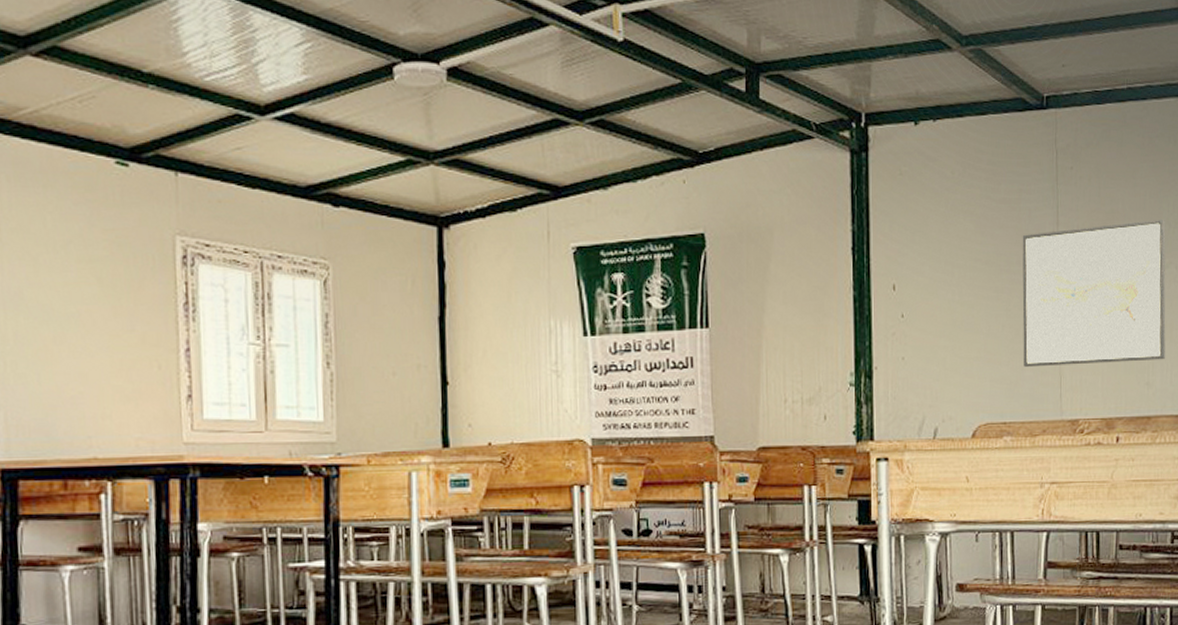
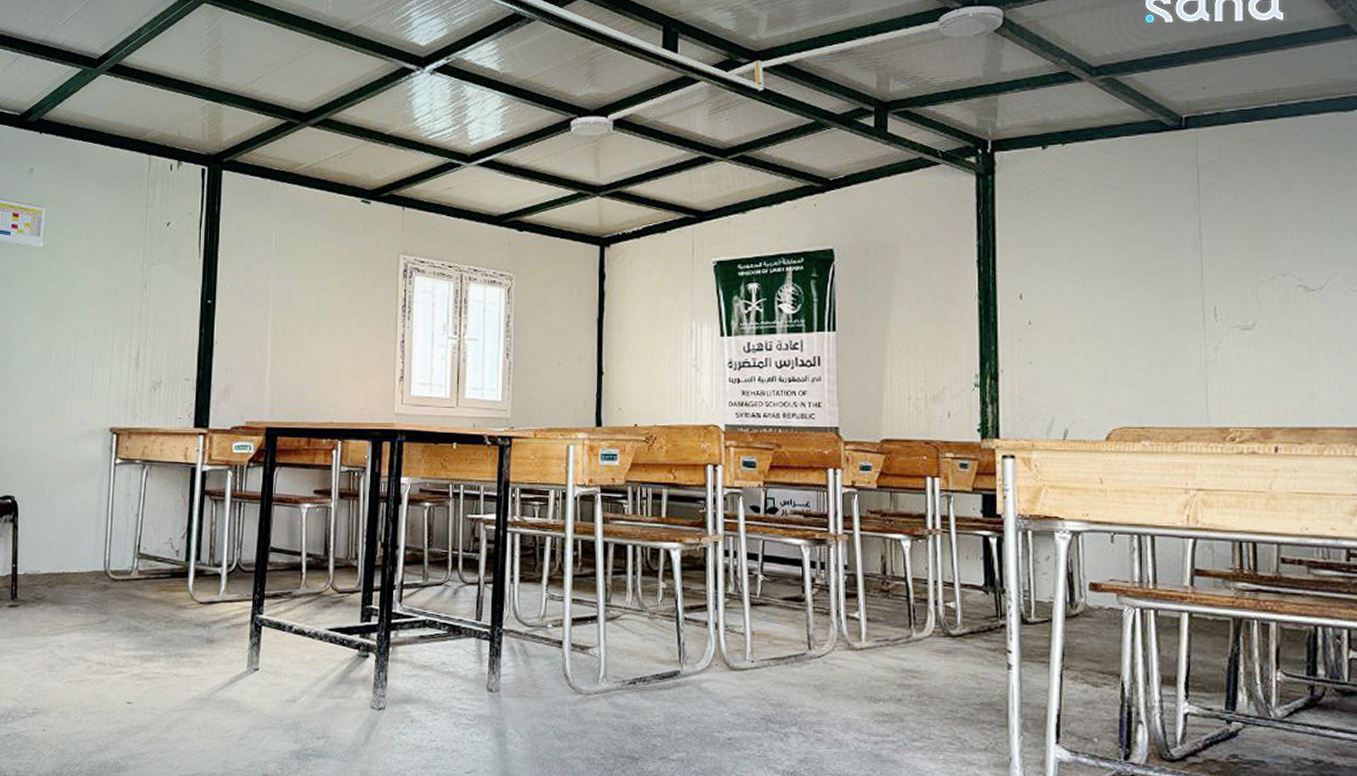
wall art: present [1022,219,1166,367] -> none [1160,230,1332,374]

